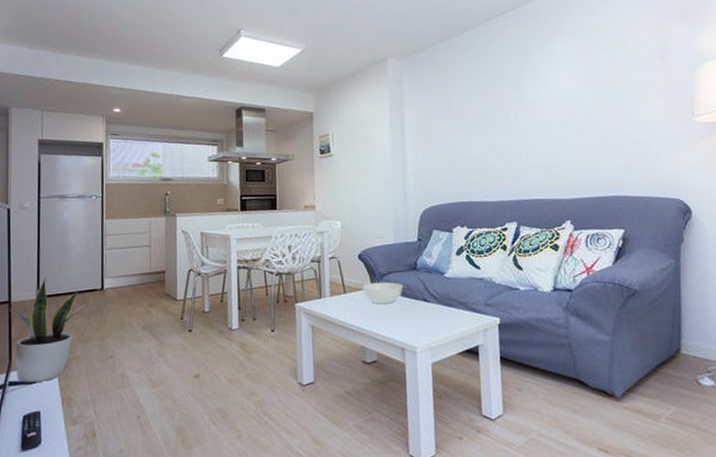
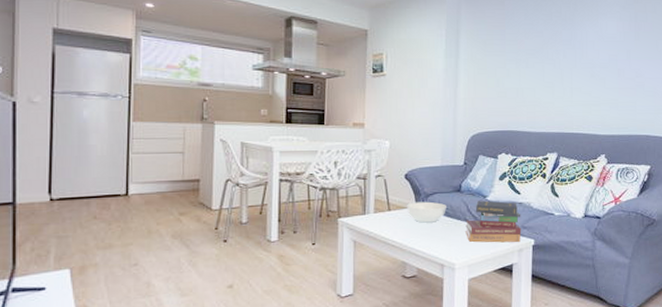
potted plant: present [8,278,87,384] -> none [12,180,109,290]
books: none [424,277,485,323] -> present [465,200,522,243]

